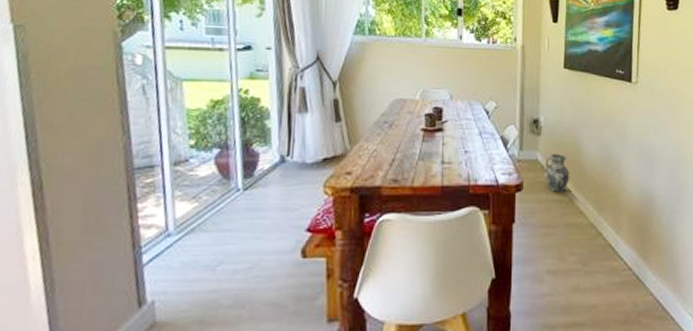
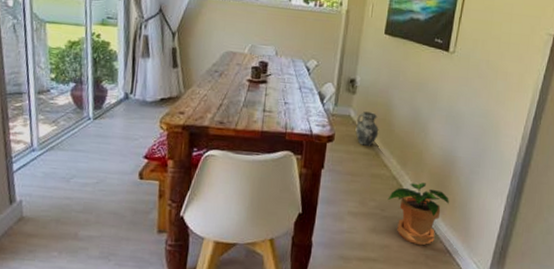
potted plant: none [588,228,654,301] -> present [387,182,449,246]

